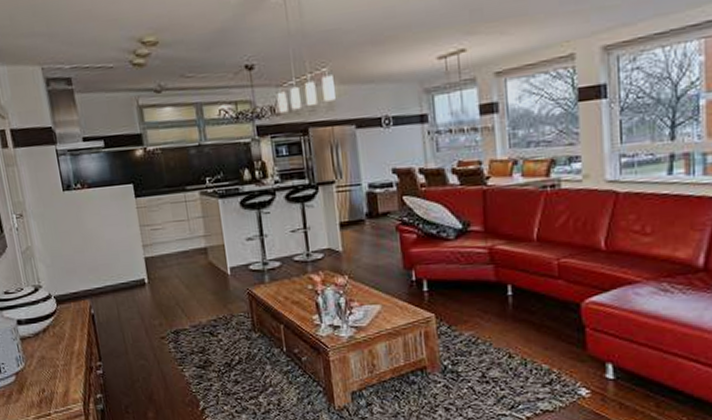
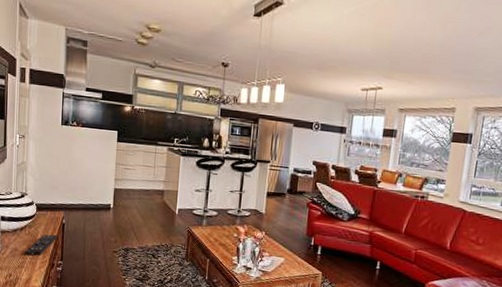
remote control: none [54,330,89,363] -> present [24,234,57,256]

